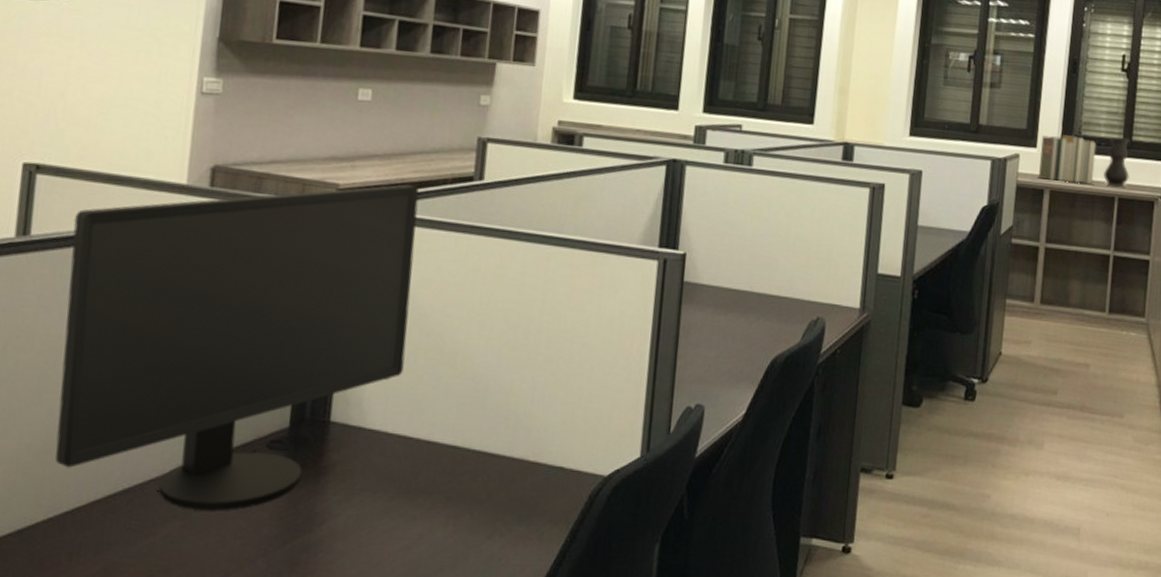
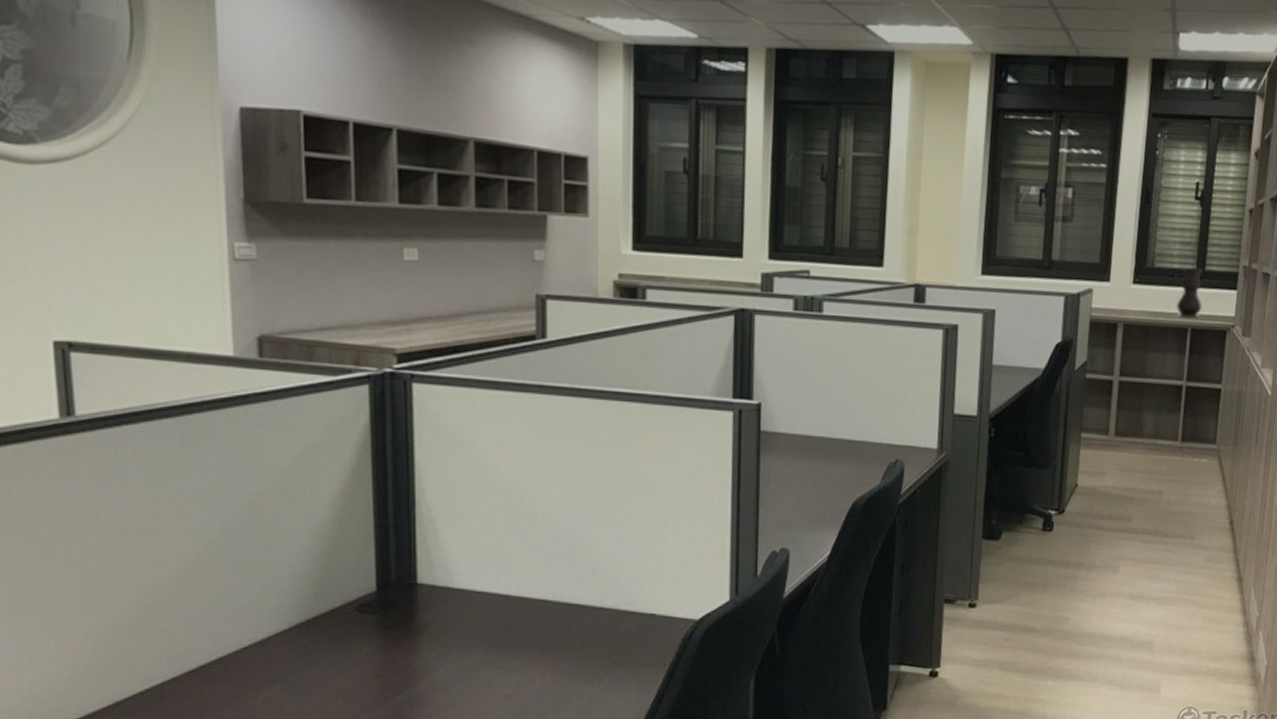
computer monitor: present [55,184,420,510] -> none [120,346,485,673]
books: present [1039,134,1097,184] -> none [1112,266,1170,316]

